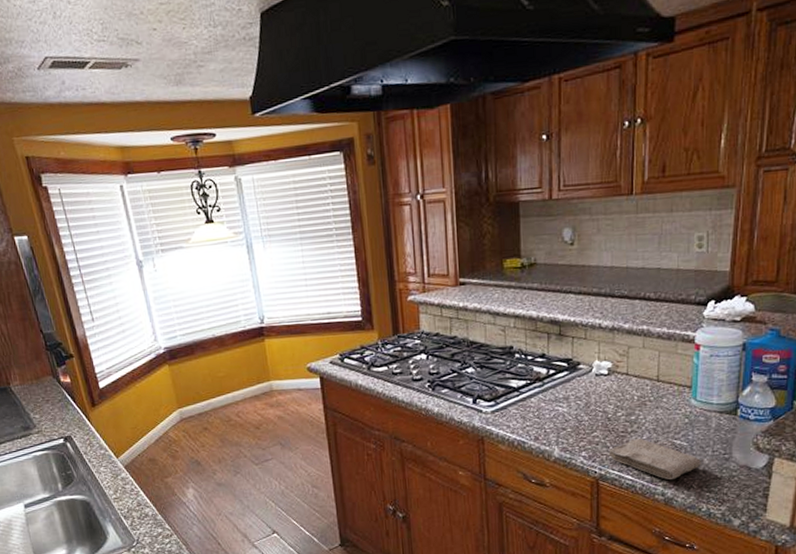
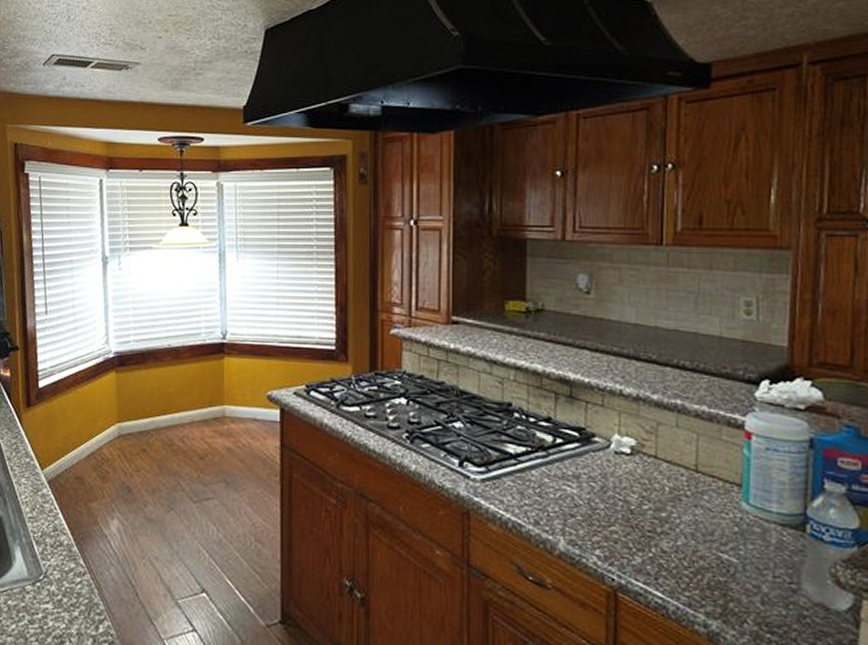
washcloth: present [608,438,701,481] -> none [630,542,758,608]

